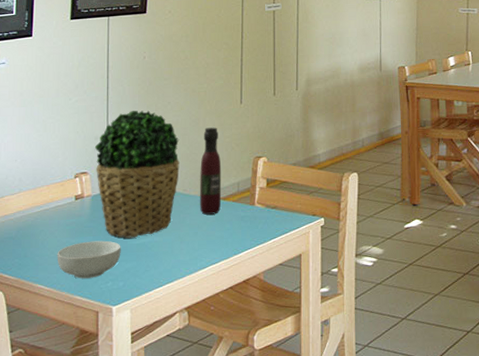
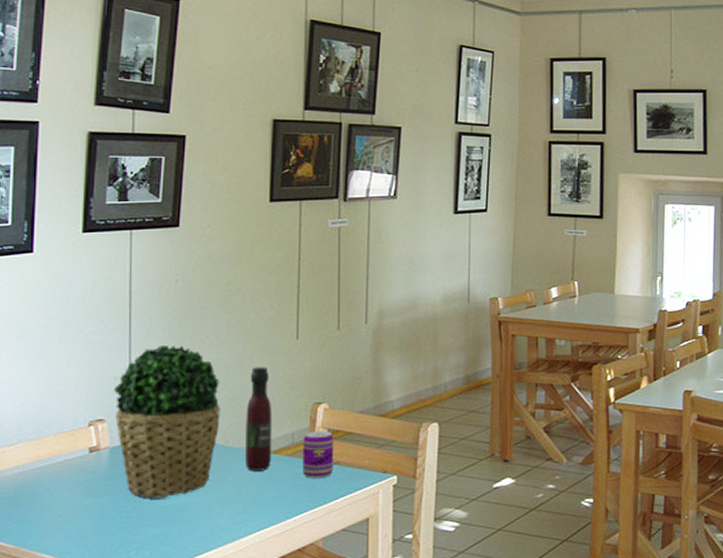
cereal bowl: present [57,240,121,279] -> none [66,501,147,547]
beverage can: none [246,180,272,220] -> present [303,431,334,478]

